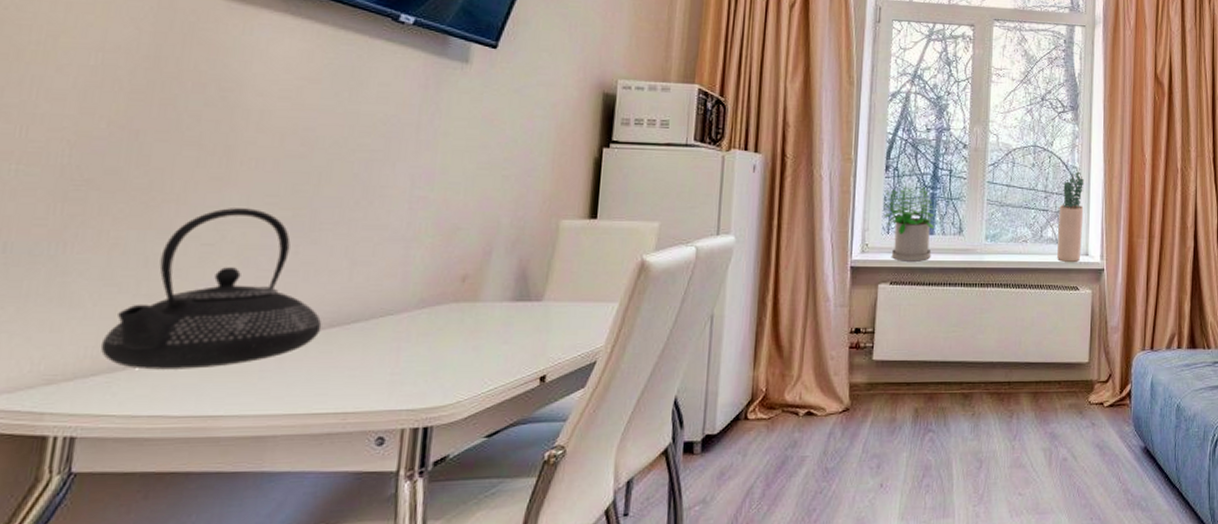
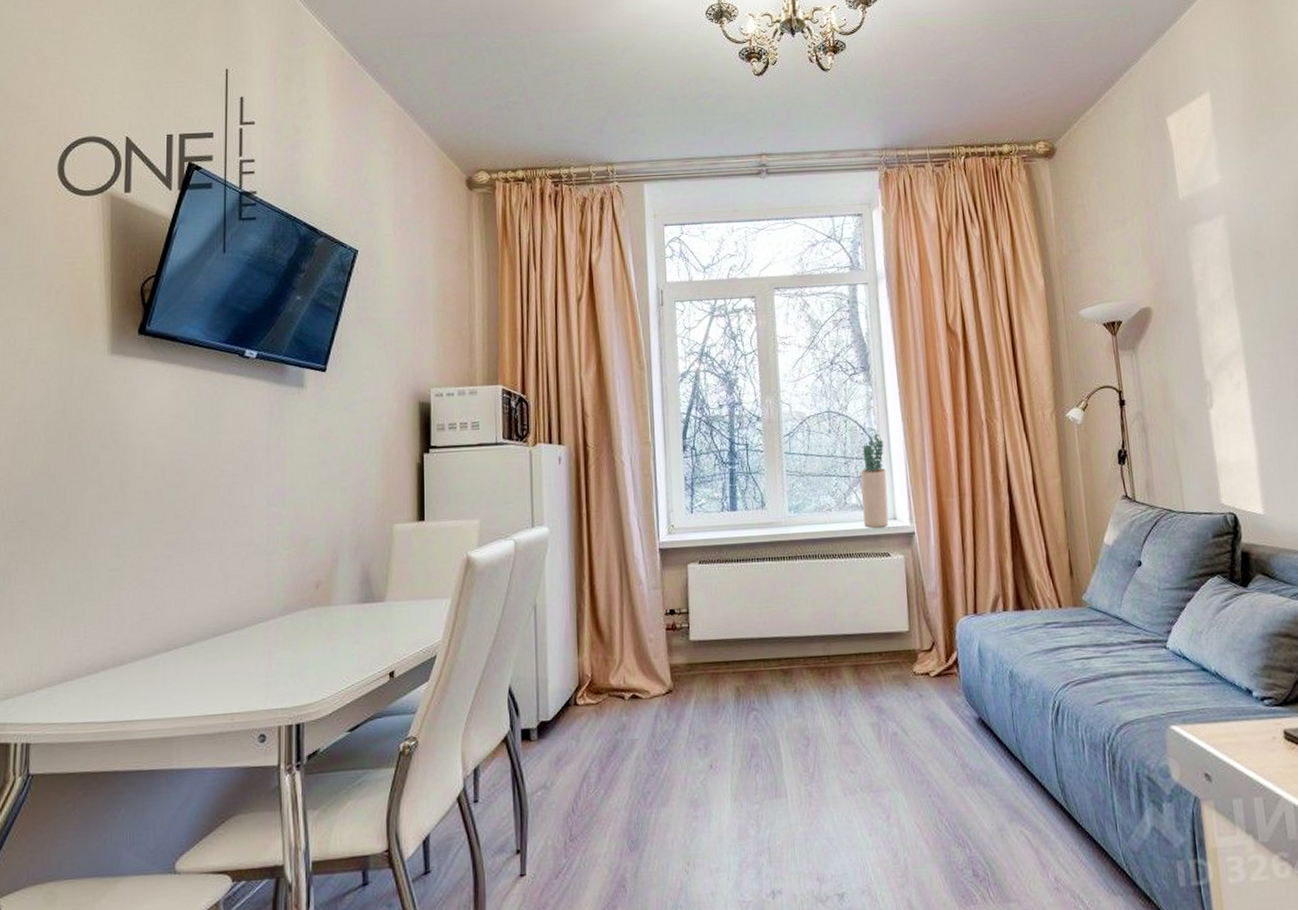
teapot: present [100,208,322,370] -> none [42,535,207,683]
potted plant: present [883,187,935,262] -> none [684,464,737,540]

